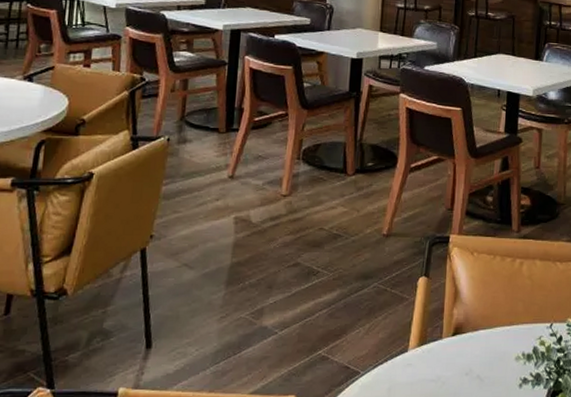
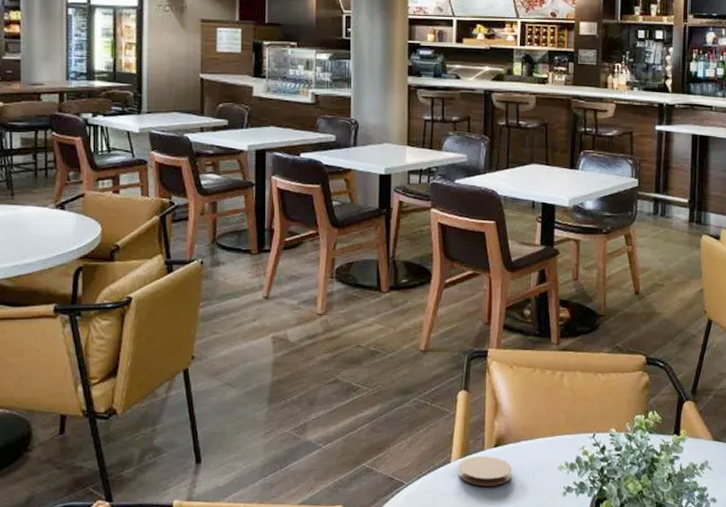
coaster: none [414,345,469,377] -> present [458,456,512,486]

